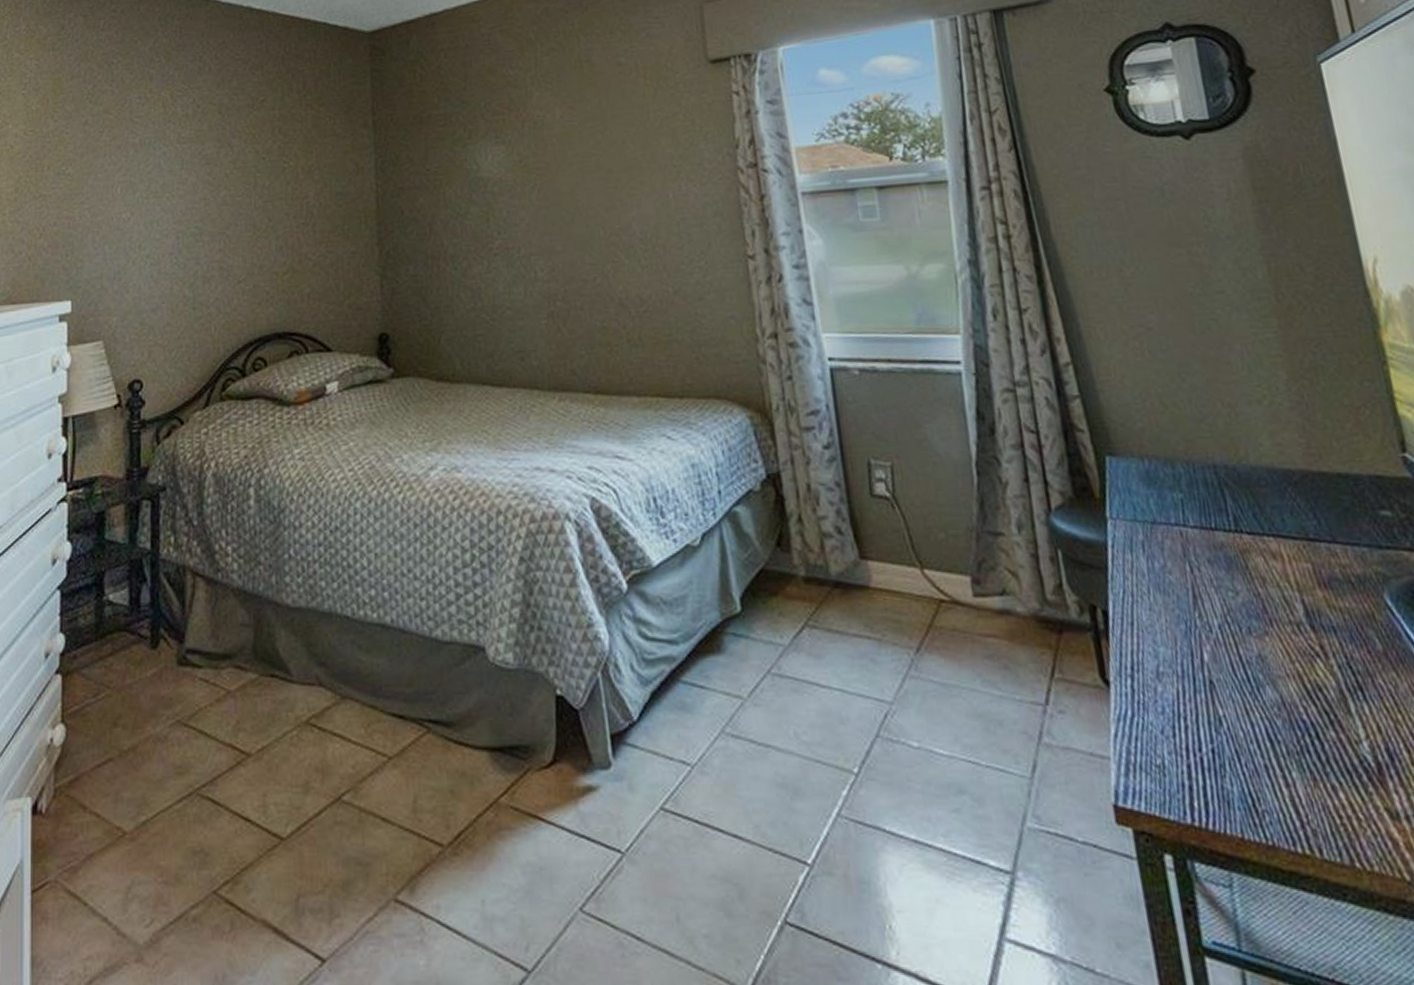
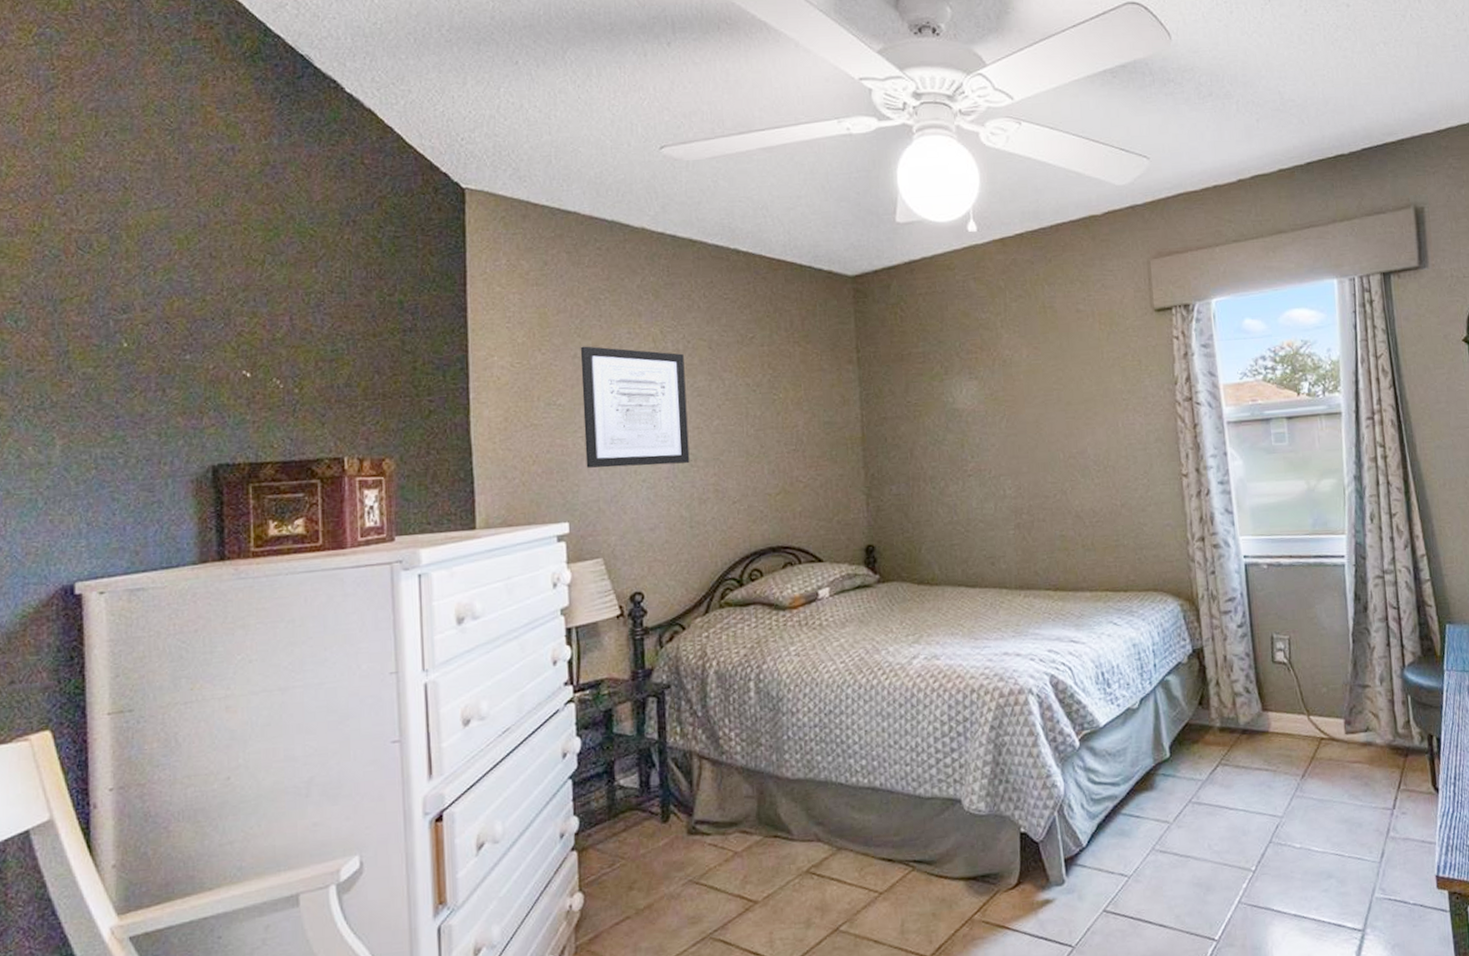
wall art: none [91,112,195,242] -> present [580,346,690,468]

